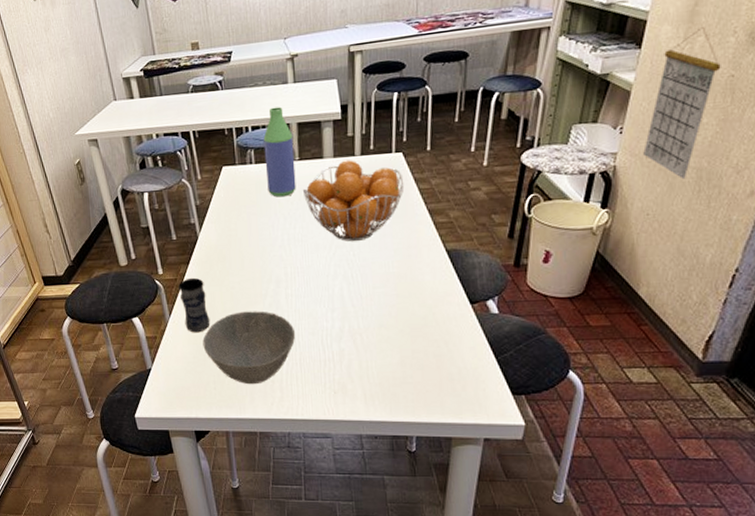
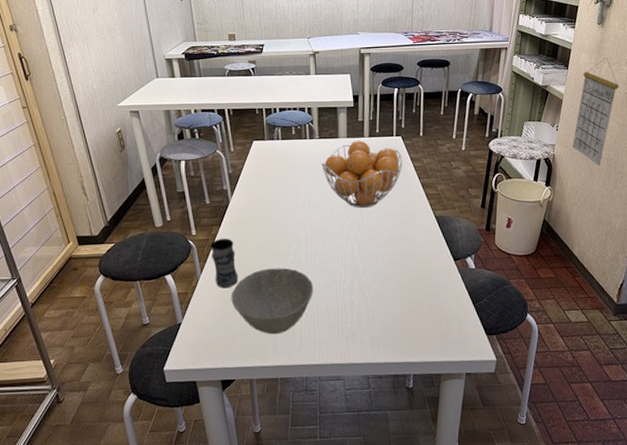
bottle: present [263,107,296,197] -> none [289,93,316,169]

